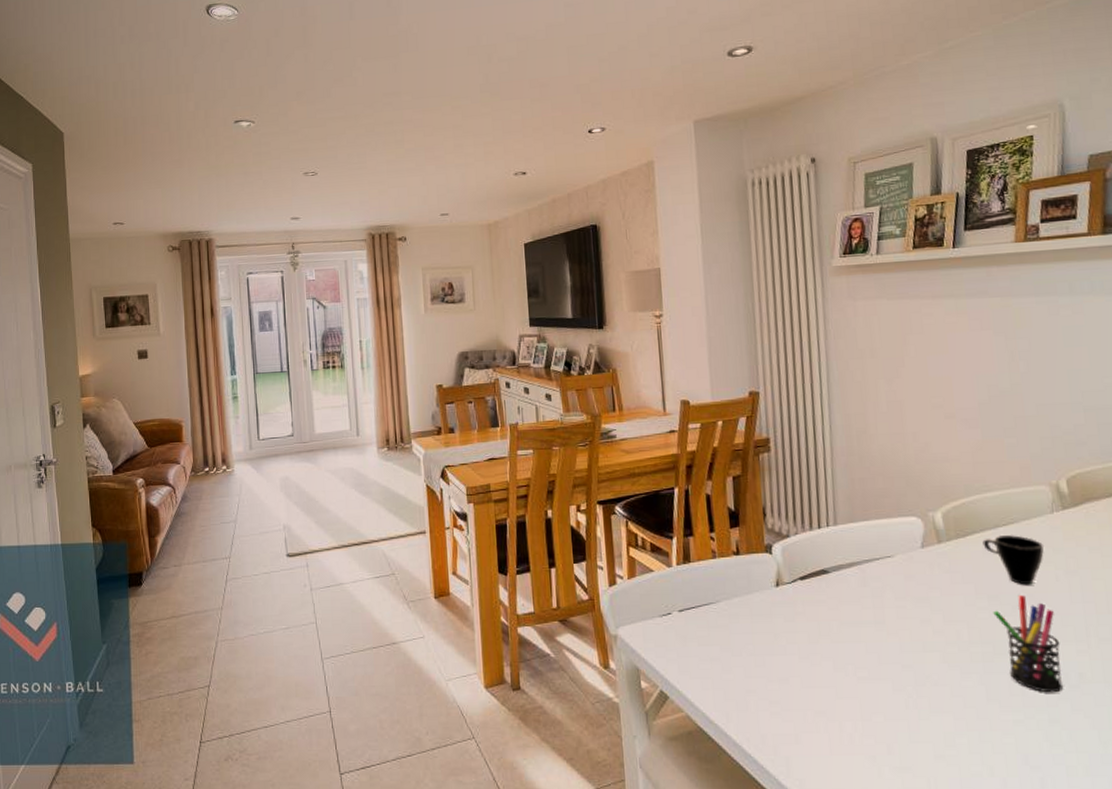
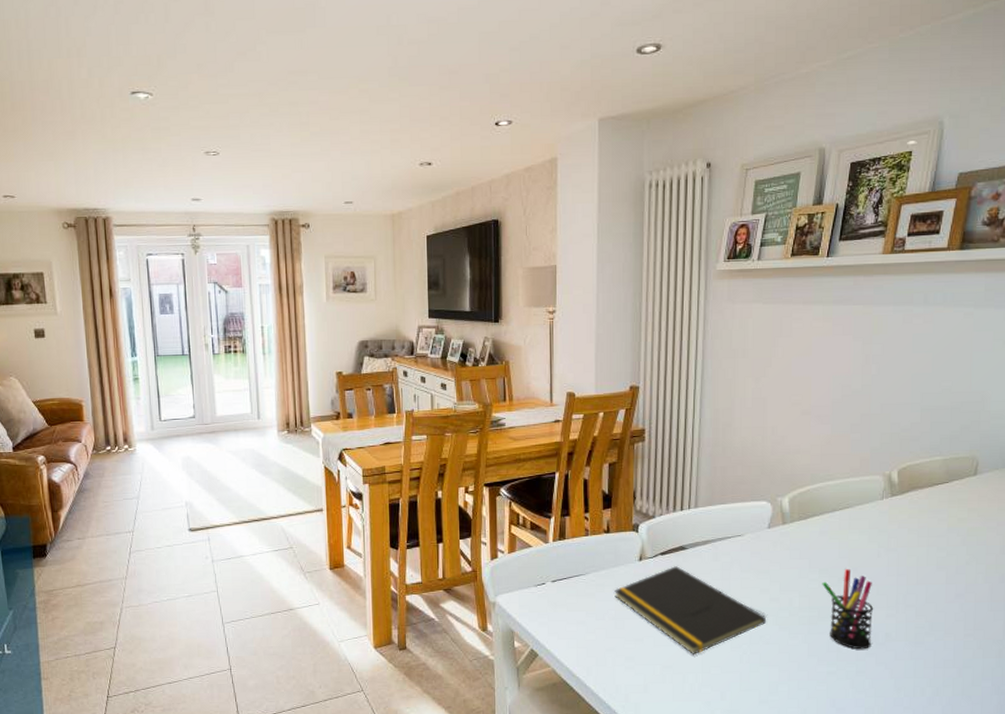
notepad: none [749,593,933,699] -> present [613,566,767,655]
cup: present [982,535,1044,585] -> none [820,518,871,561]

